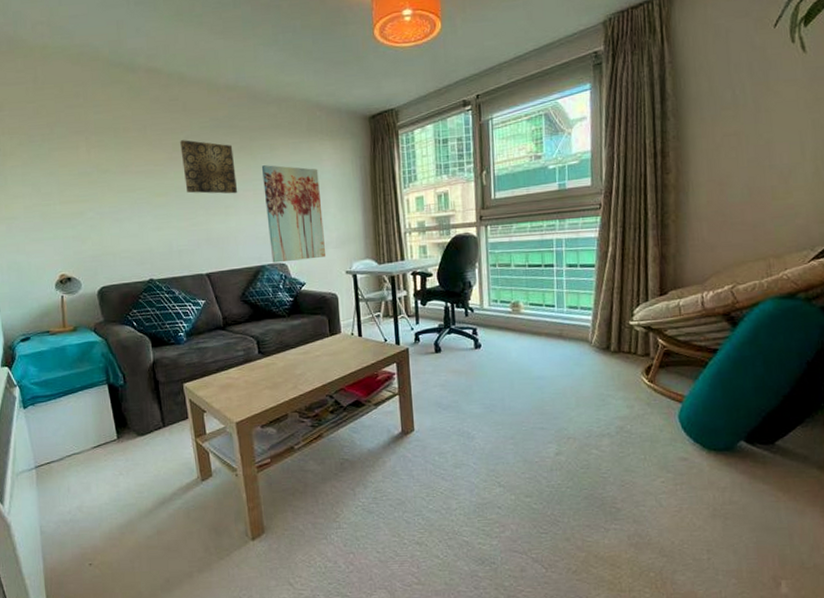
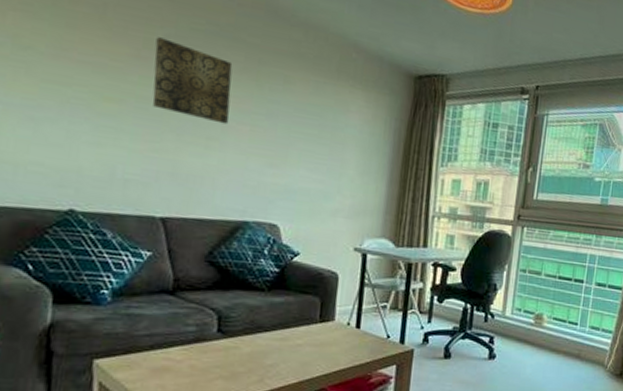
wall art: present [261,165,326,263] -> none [259,98,342,226]

